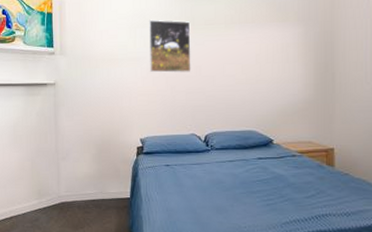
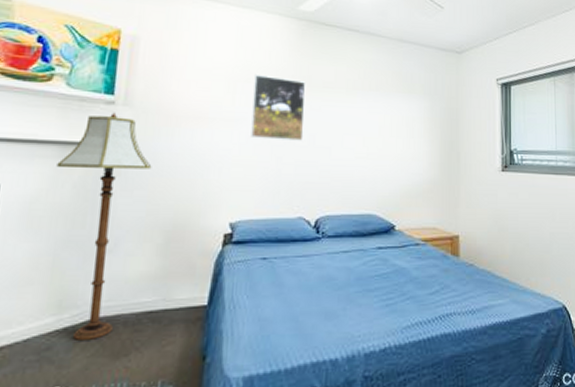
floor lamp: none [25,60,84,216] -> present [56,112,152,340]

